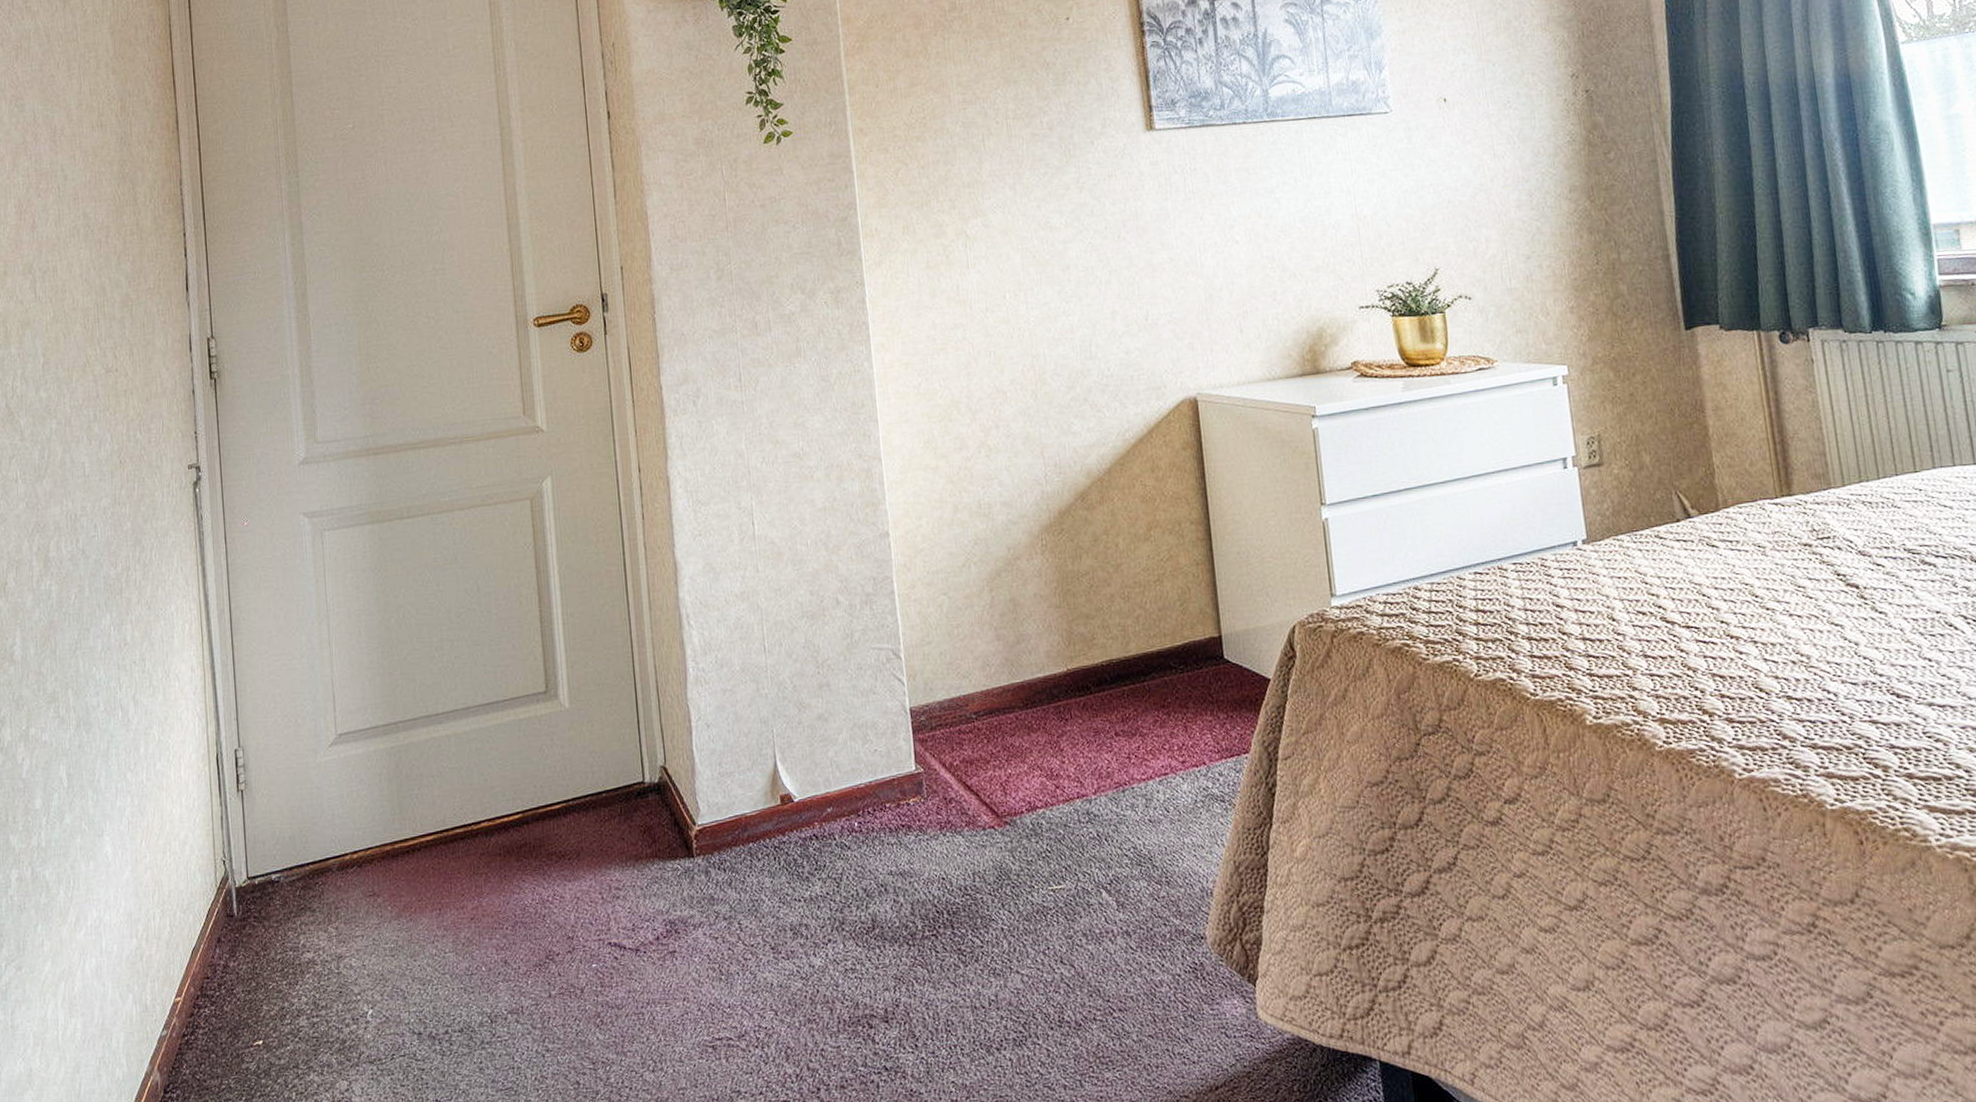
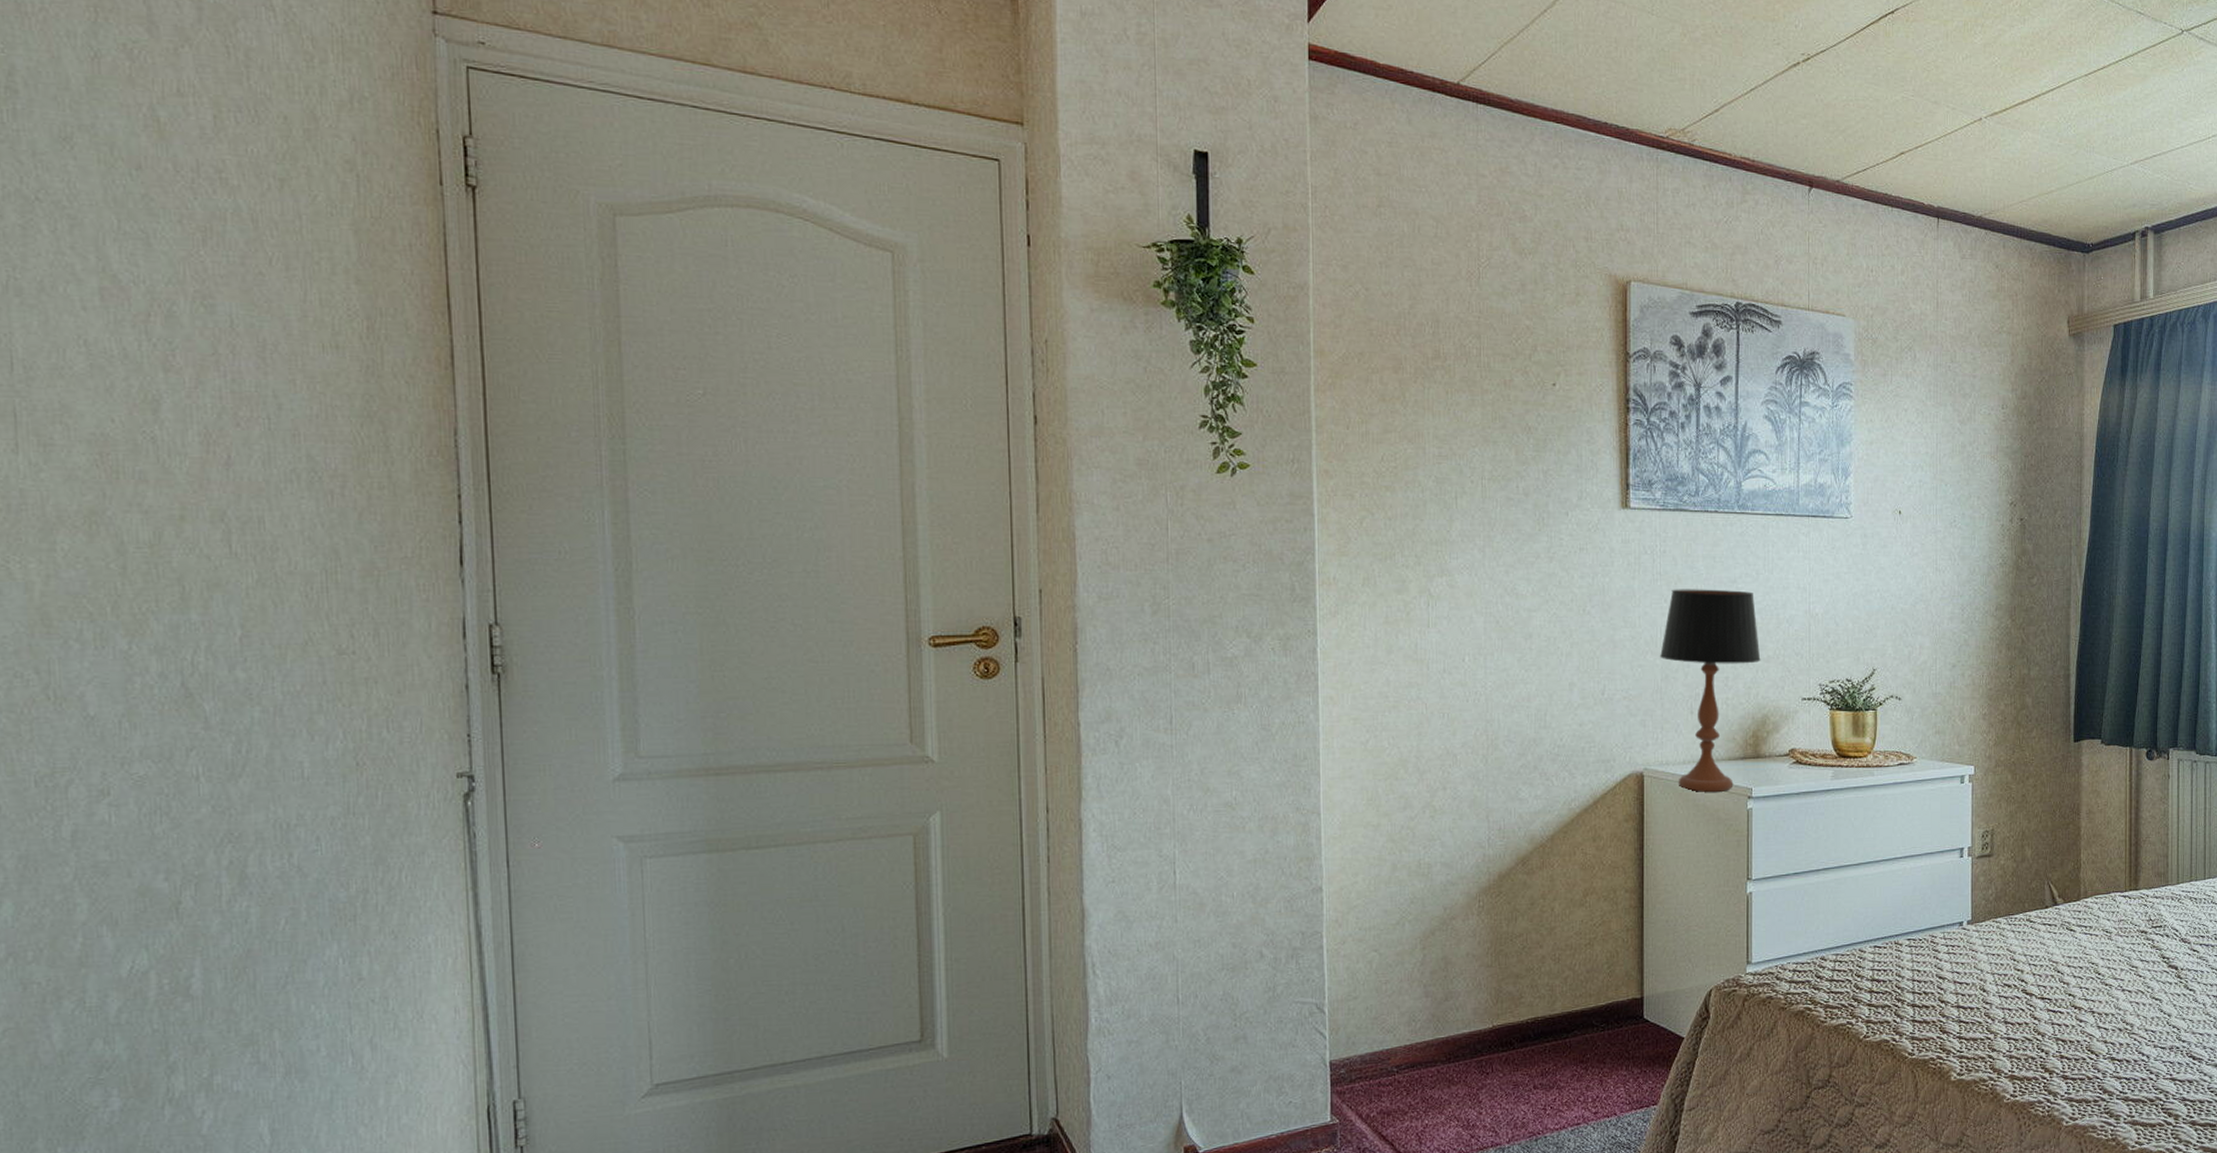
table lamp: none [1201,200,1310,414] -> present [1660,589,1761,792]

